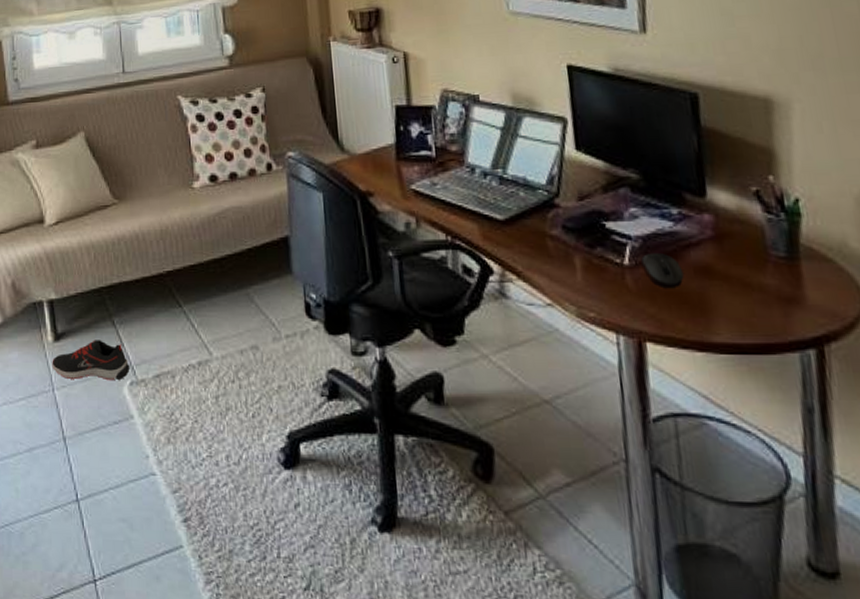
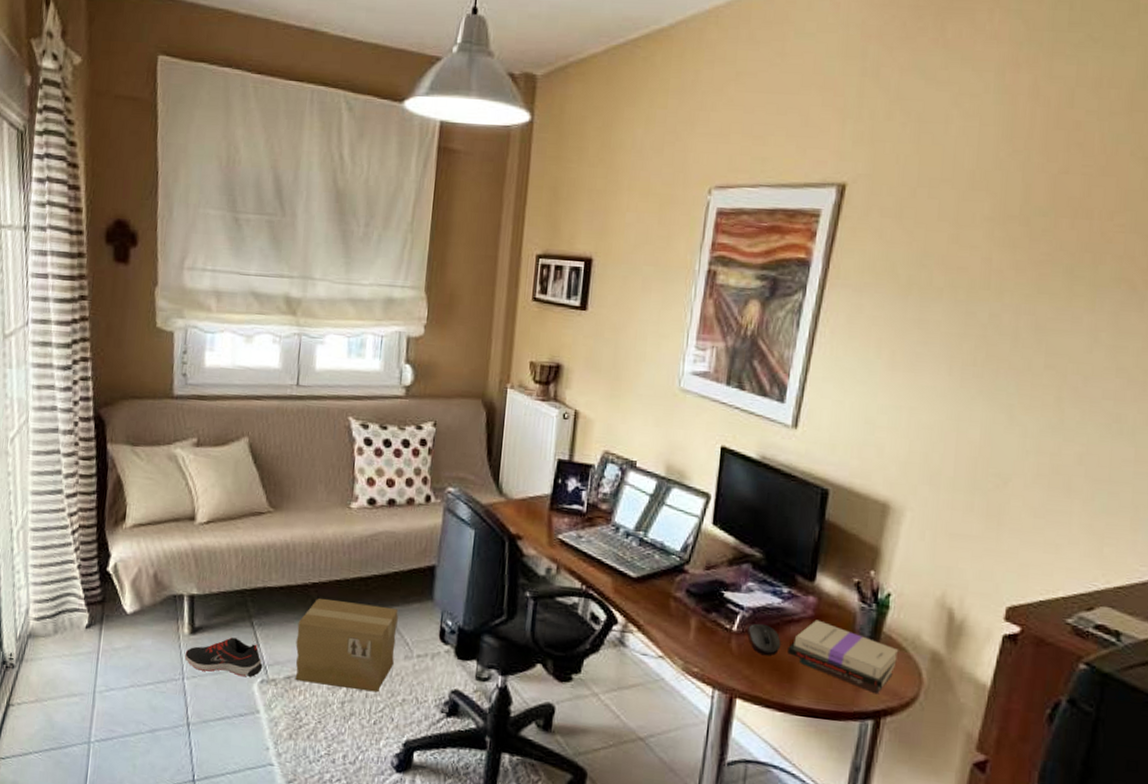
cardboard box: none [159,287,263,382] -> present [295,598,398,693]
books: none [692,240,826,318] -> present [787,620,899,694]

